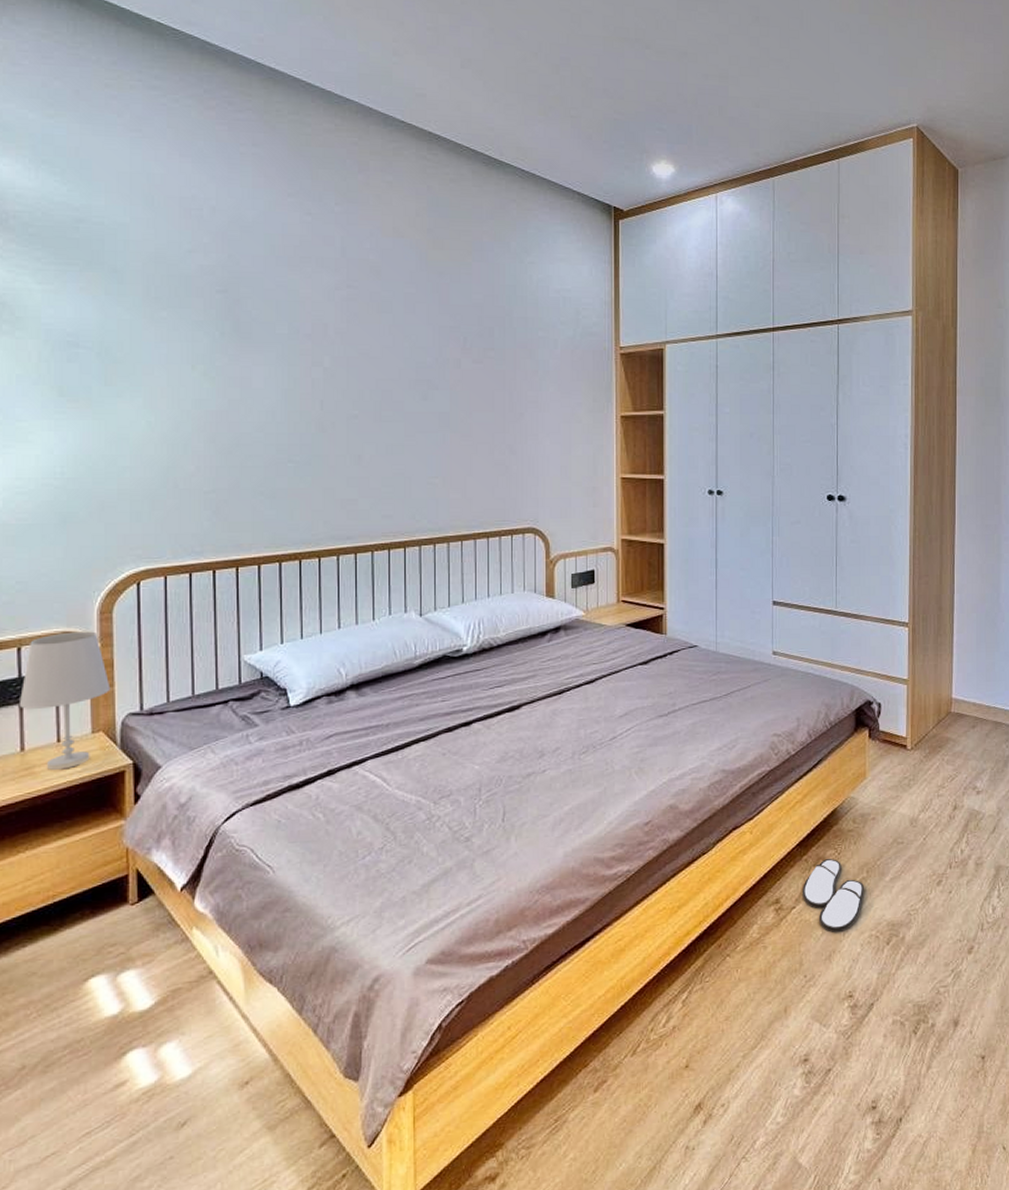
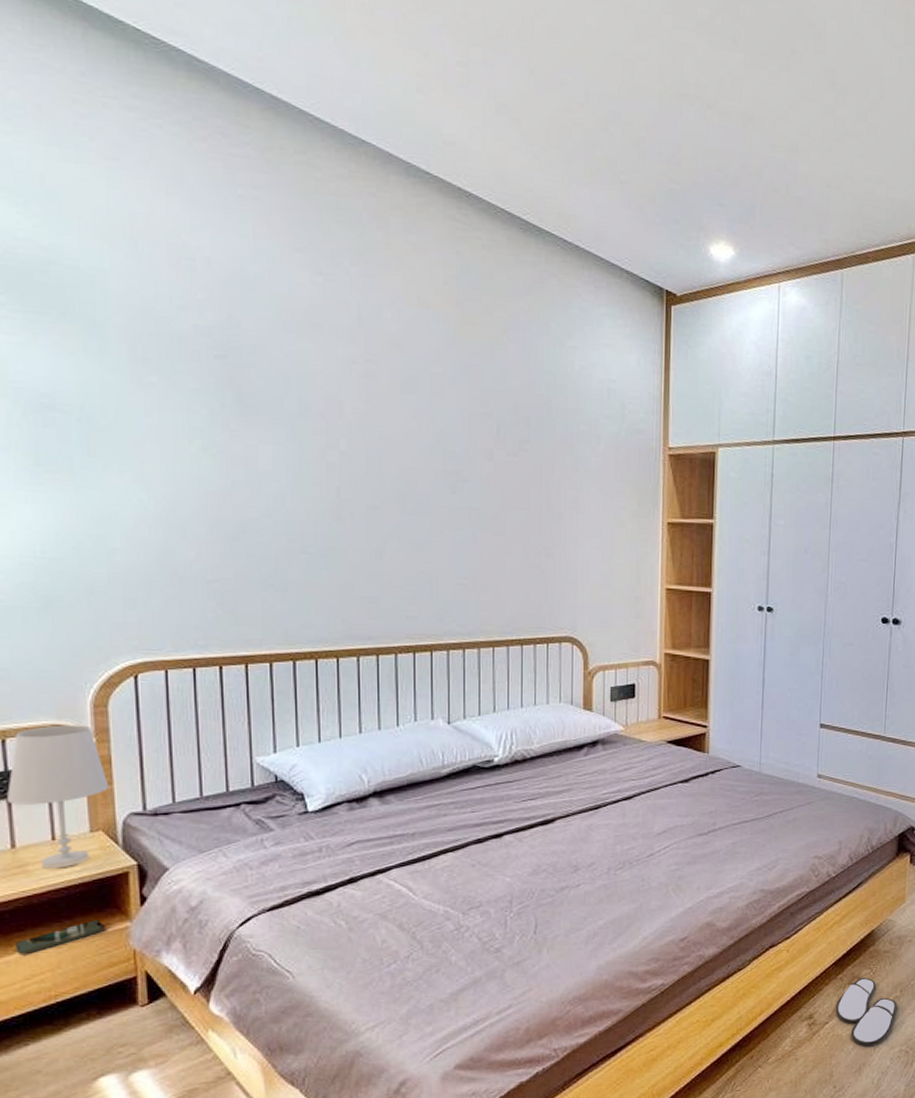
smartphone: none [18,819,100,856] -> present [14,920,103,956]

